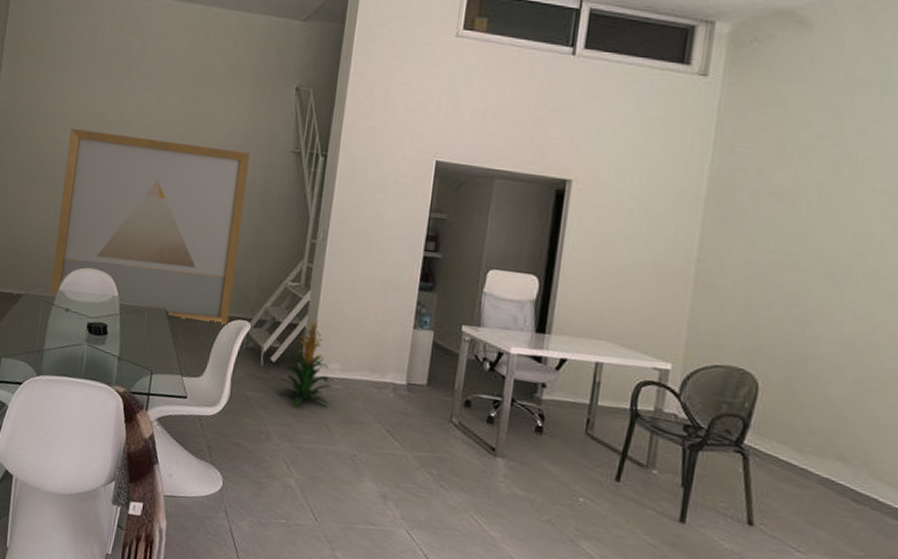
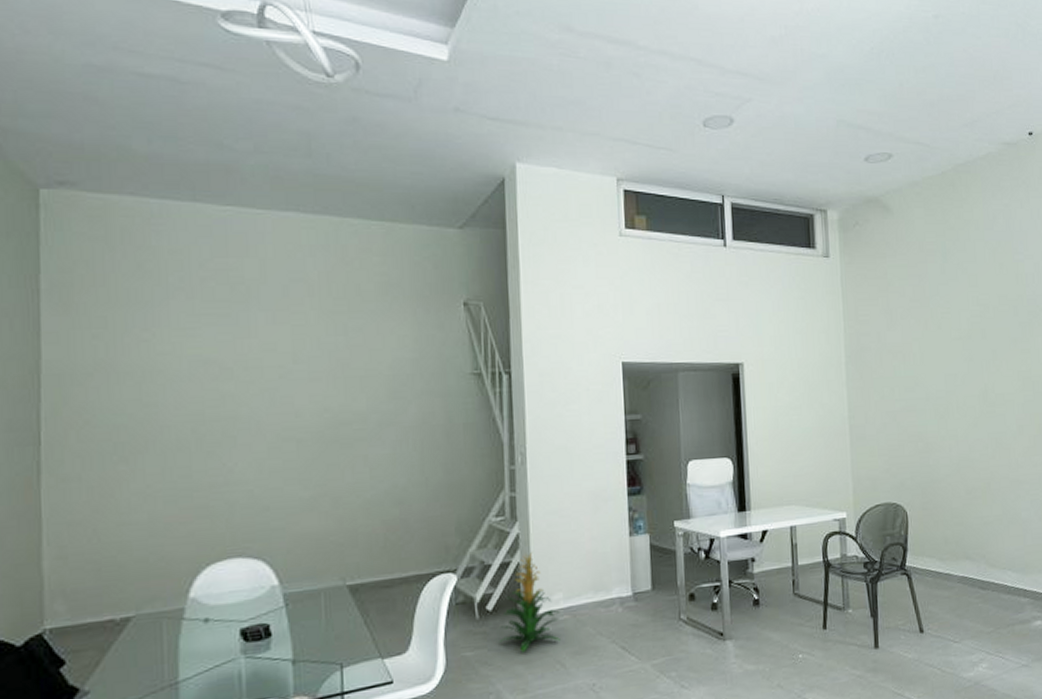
wall art: present [49,128,251,328] -> none [170,381,430,610]

